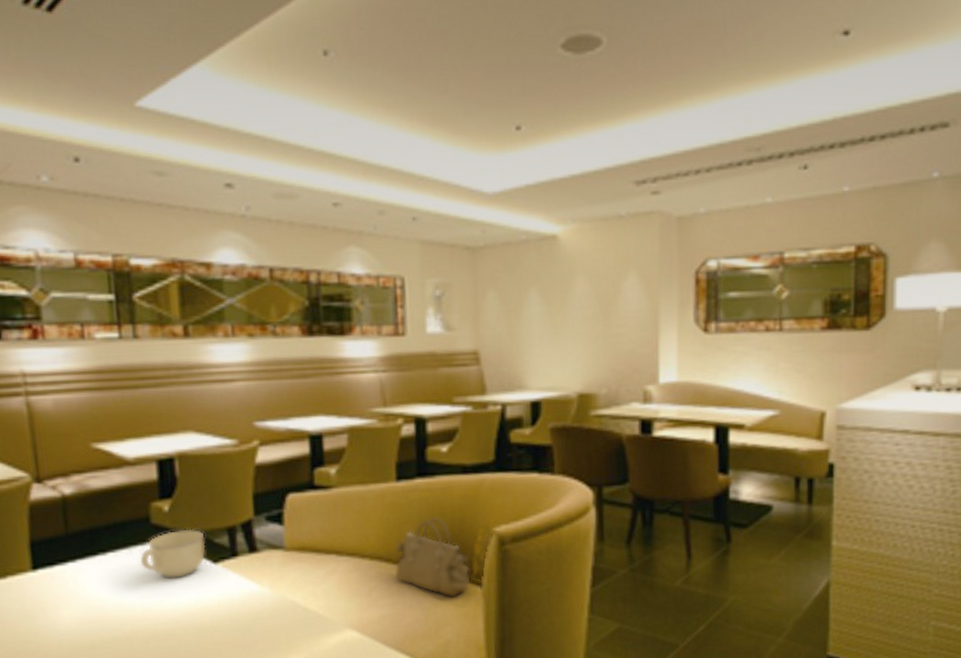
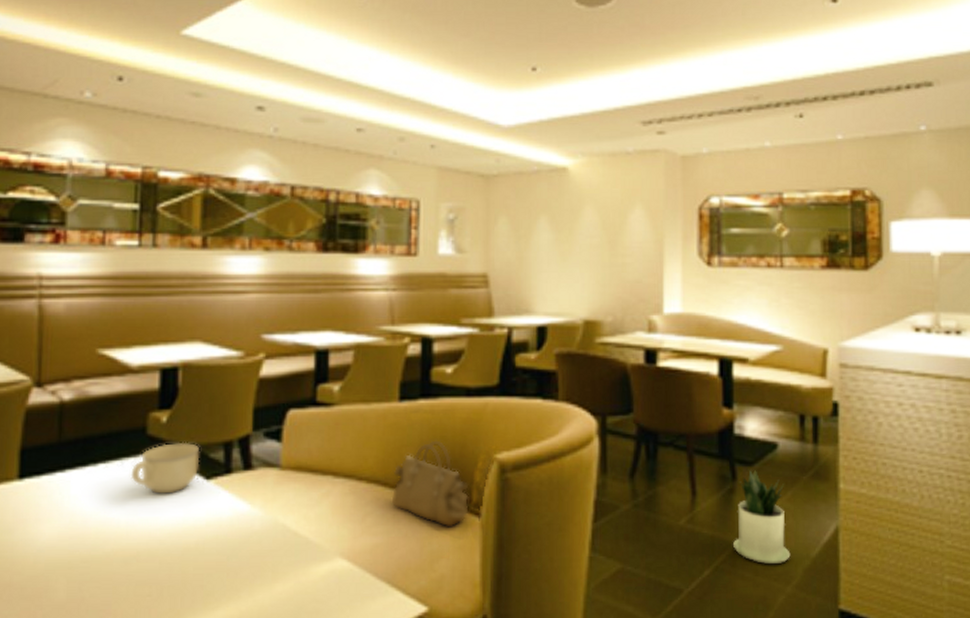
planter: none [727,532,783,619] -> present [733,470,791,565]

